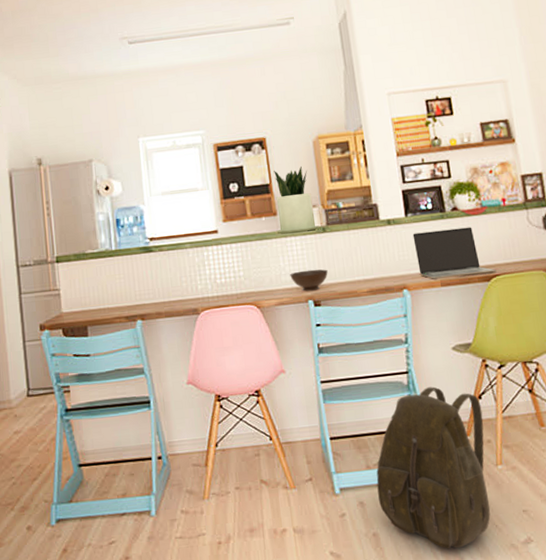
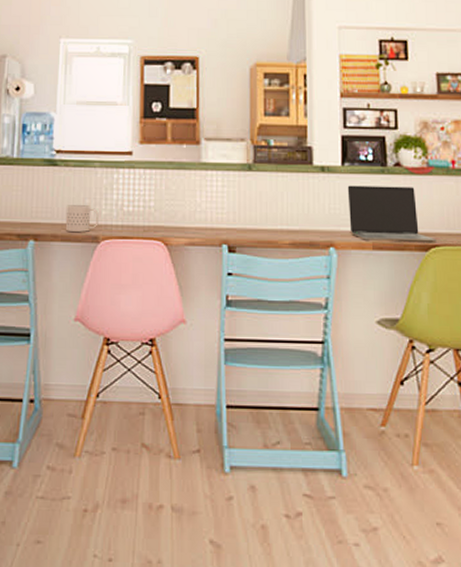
mug: none [165,282,197,309] -> present [65,204,99,233]
planter: present [274,167,320,235] -> none [197,94,245,167]
bowl: present [290,269,328,292] -> none [205,210,248,236]
backpack: present [376,386,491,549] -> none [273,363,403,557]

